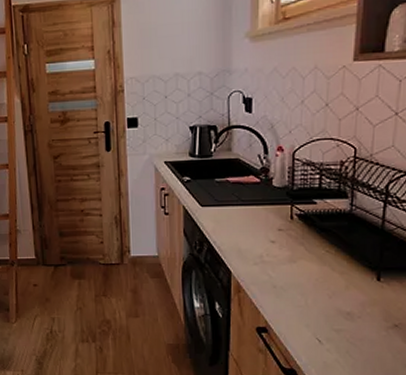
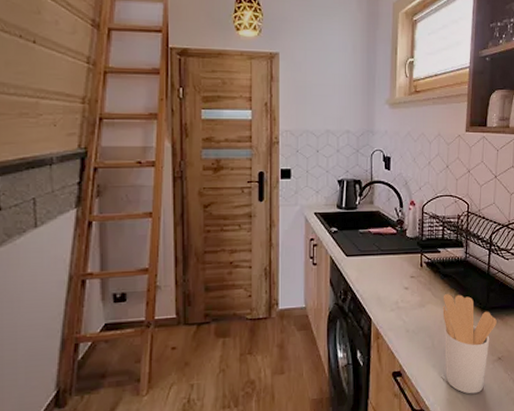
utensil holder: none [319,250,393,360] -> present [442,294,497,394]

